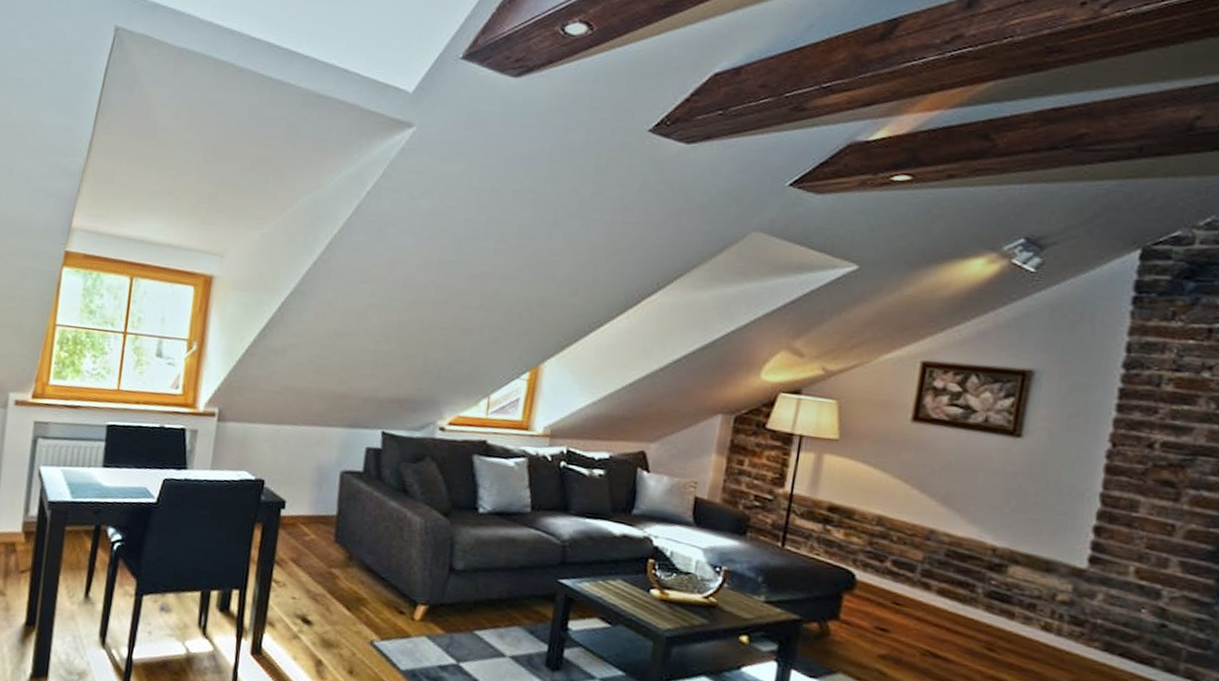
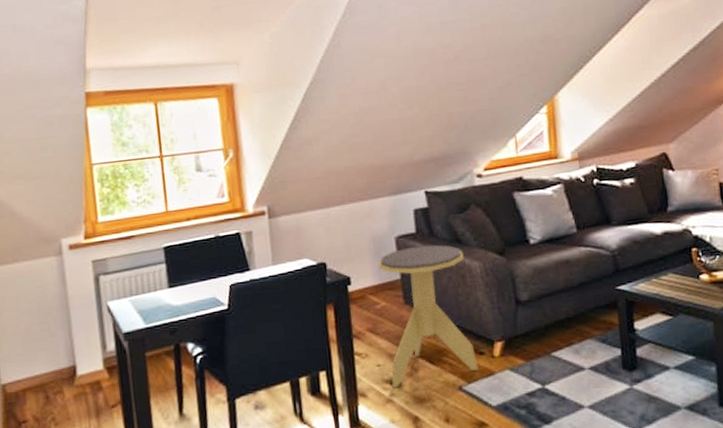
side table: none [302,484,407,629] -> present [378,245,479,389]

